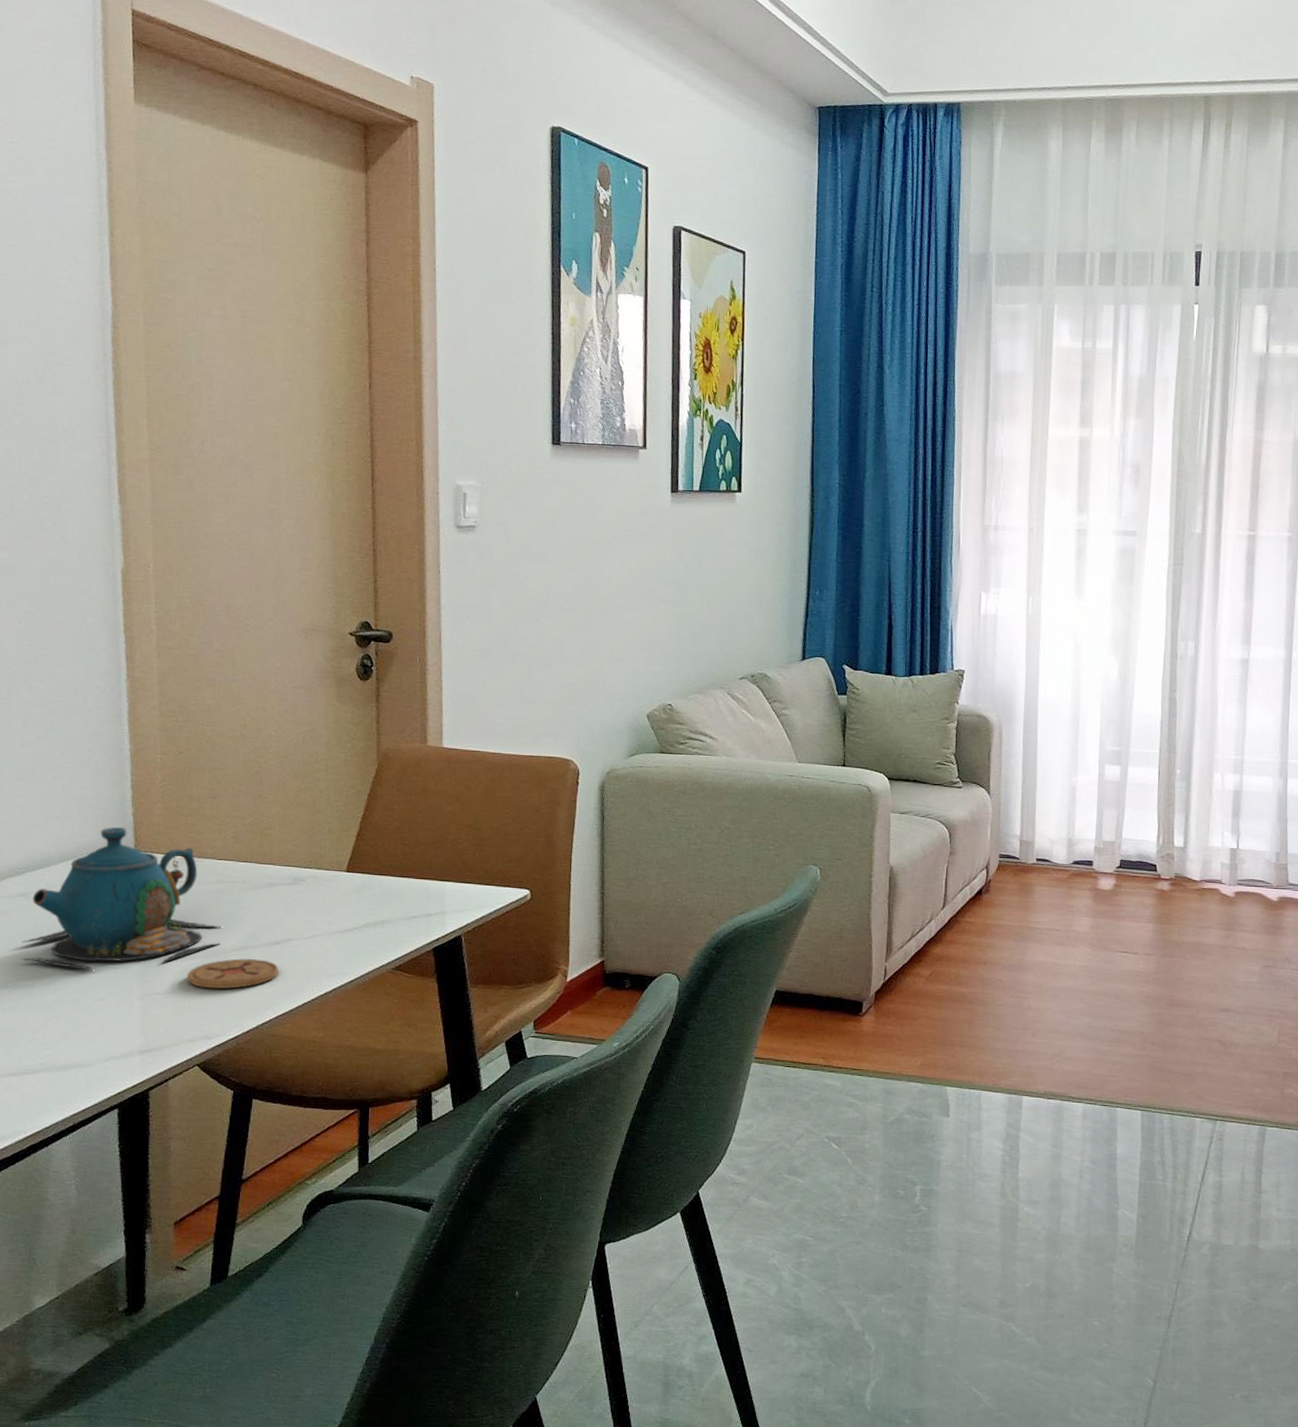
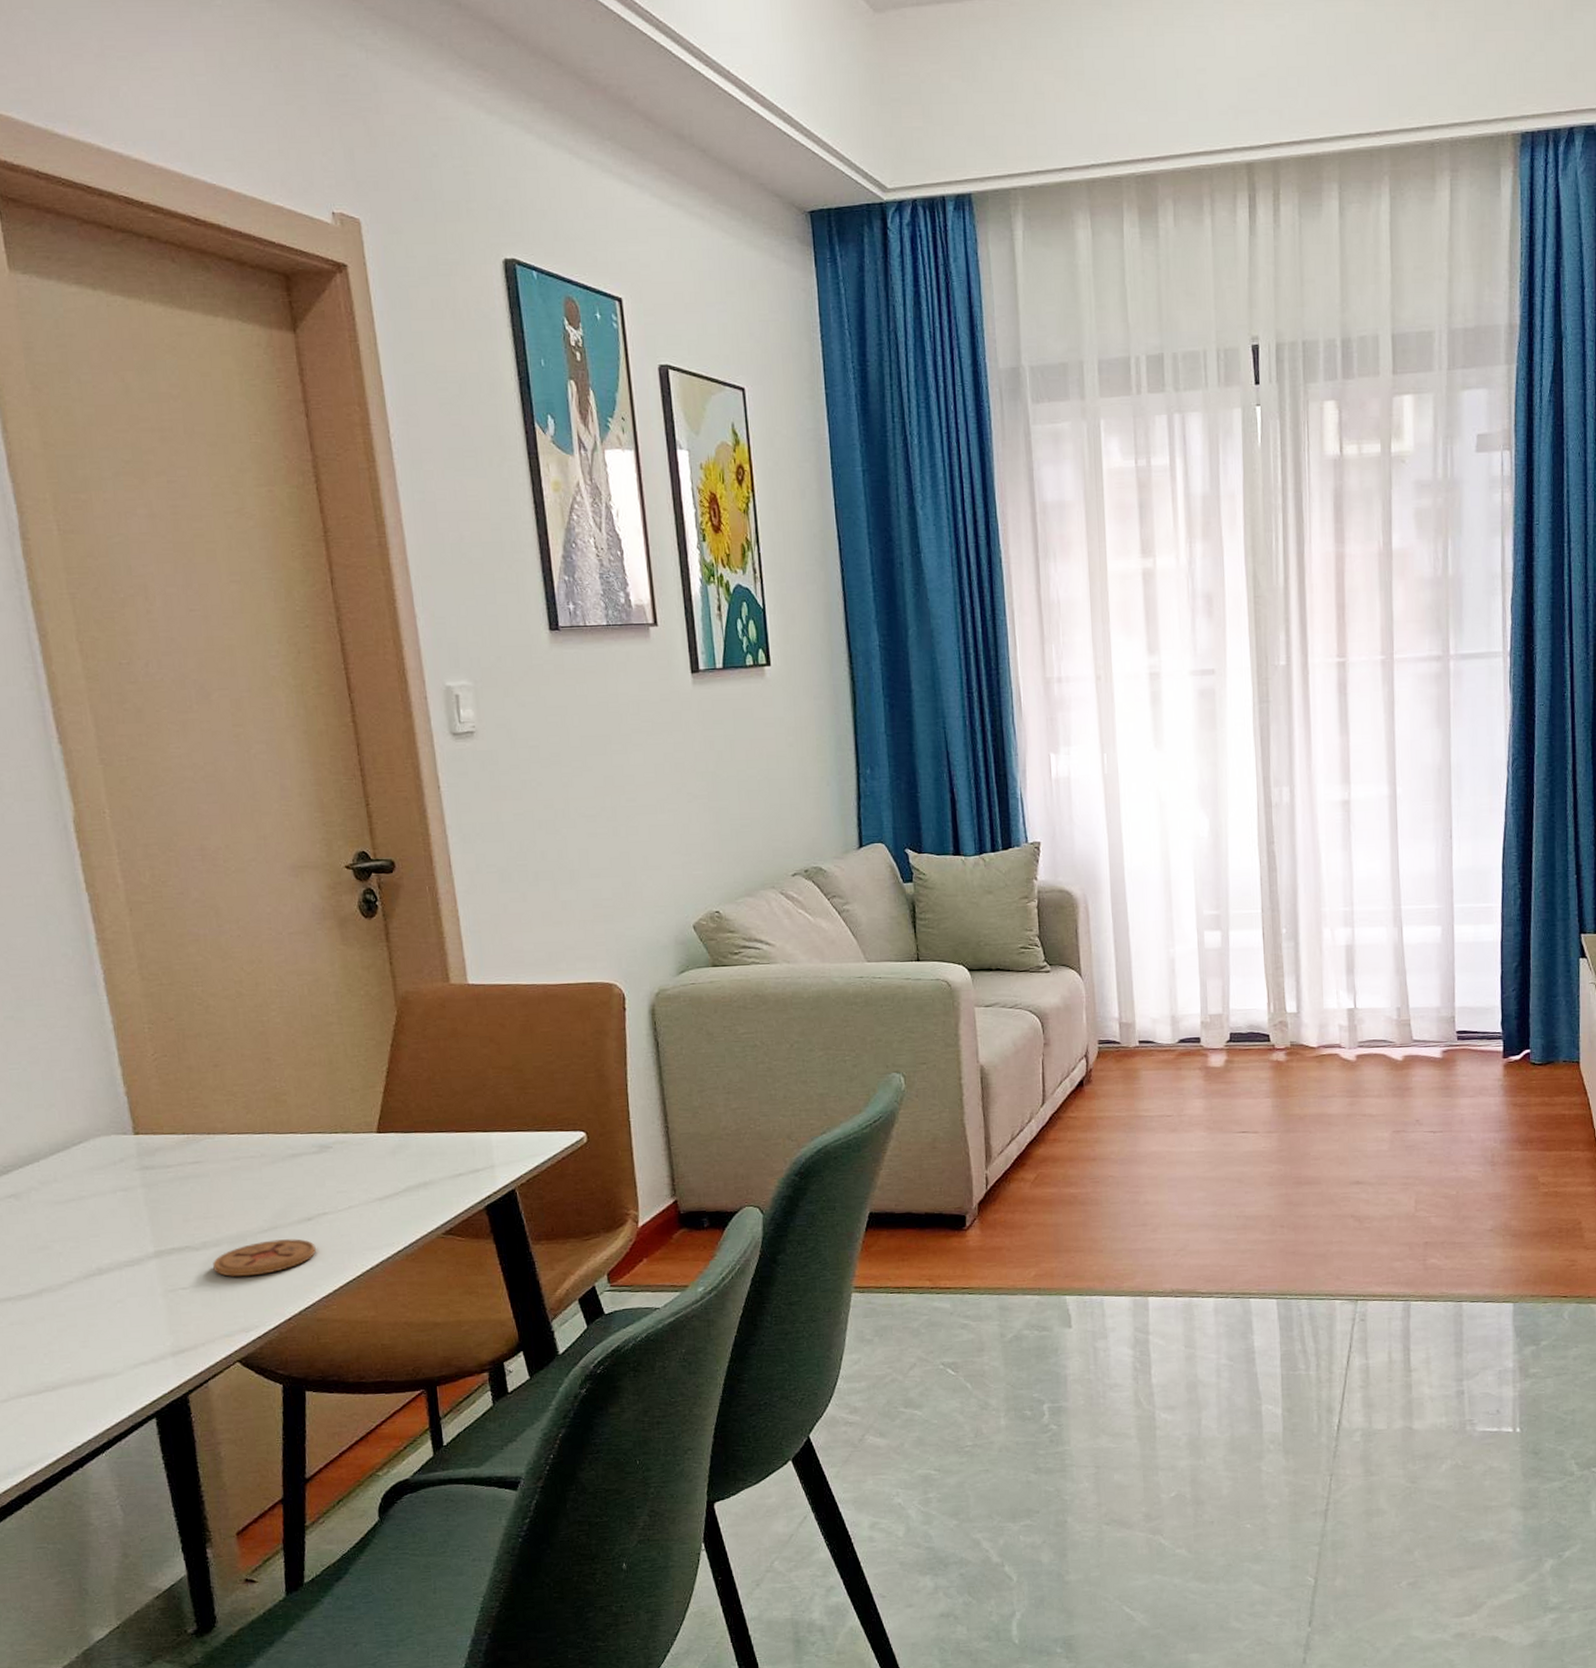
teapot: present [19,827,221,972] -> none [19,1109,246,1272]

